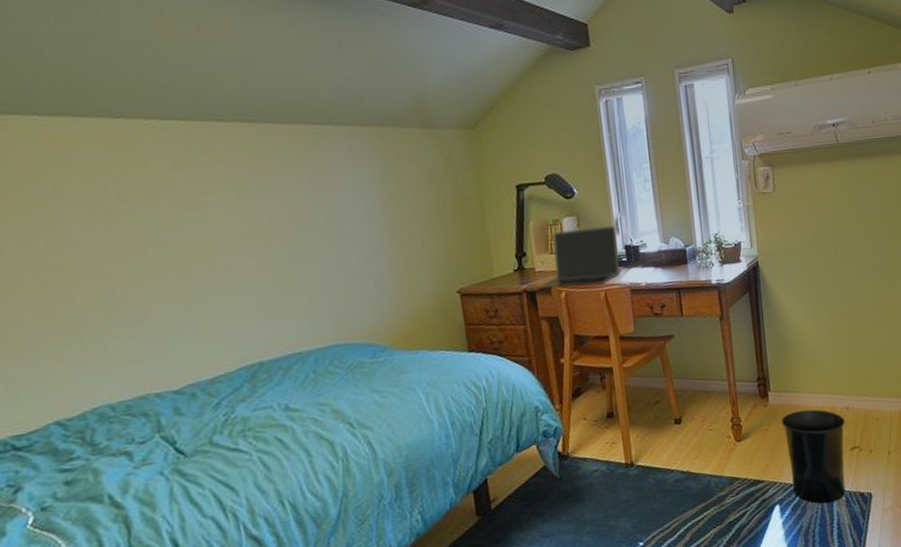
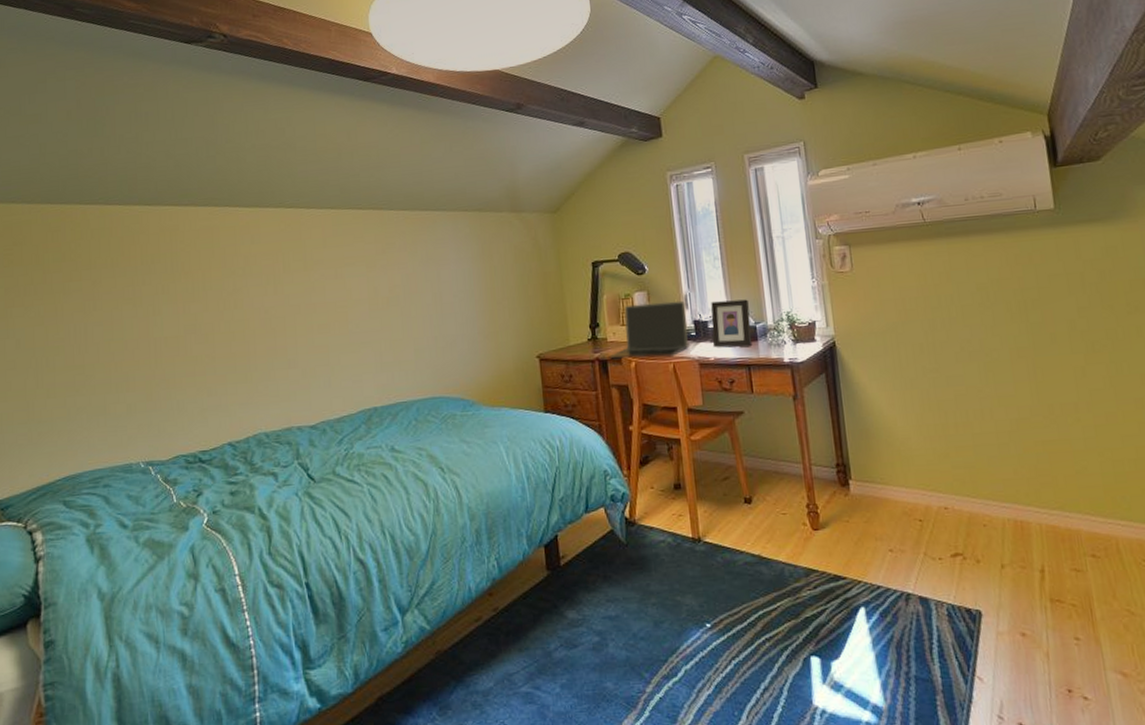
picture frame: none [642,222,682,273] -> present [711,299,752,348]
waste bin: present [781,409,846,504] -> none [865,504,948,614]

